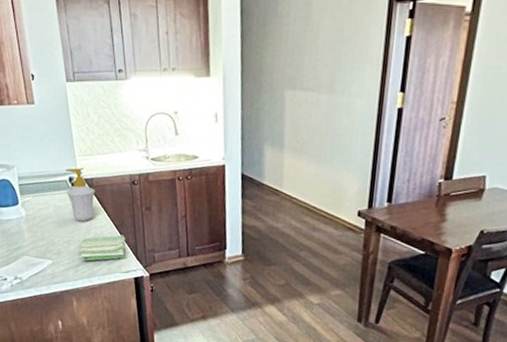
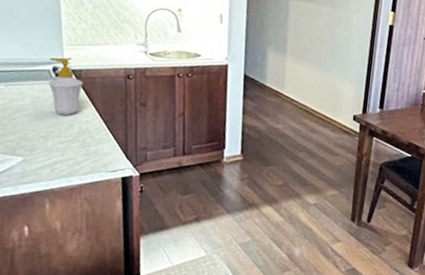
dish towel: present [79,235,126,261] -> none [58,131,115,159]

